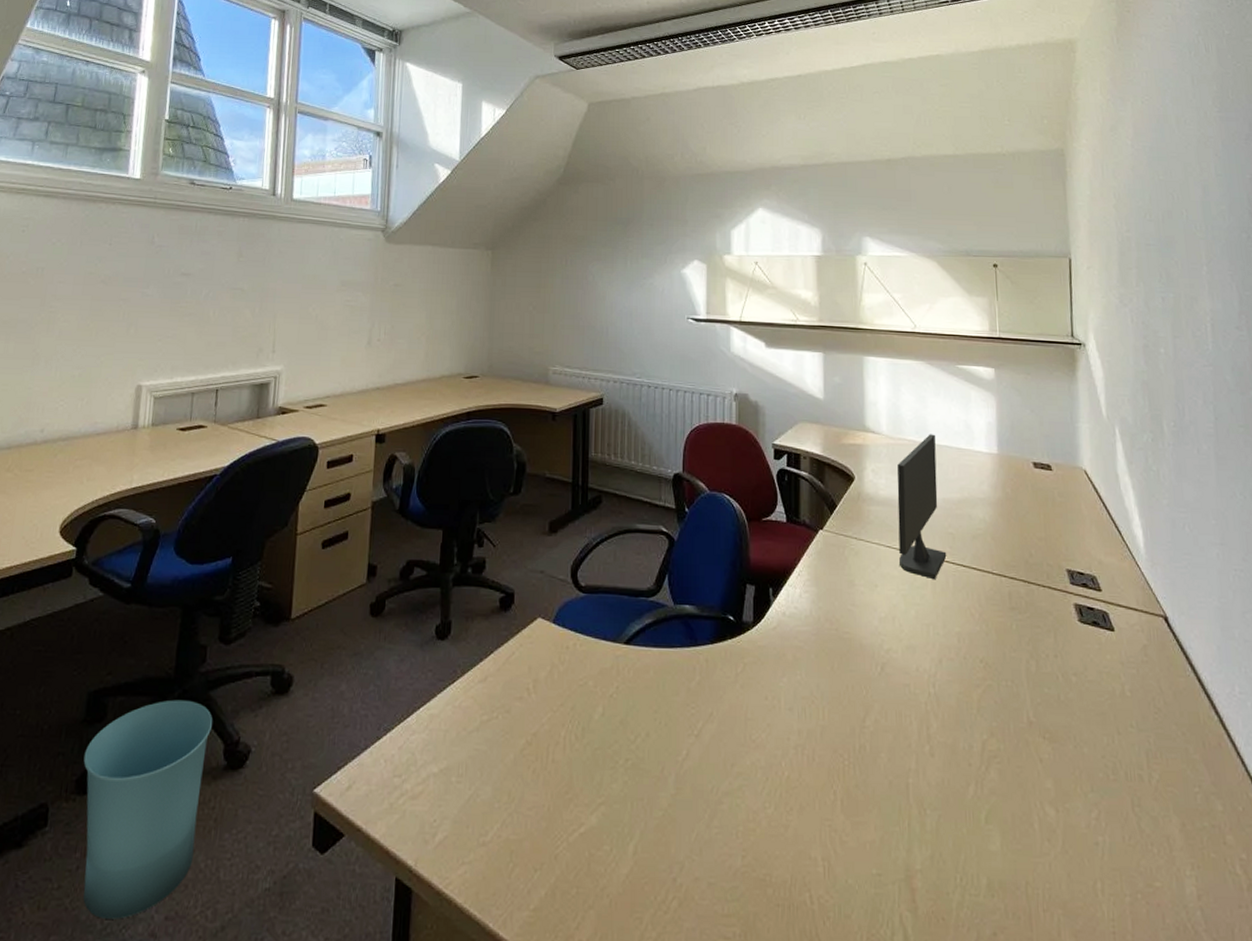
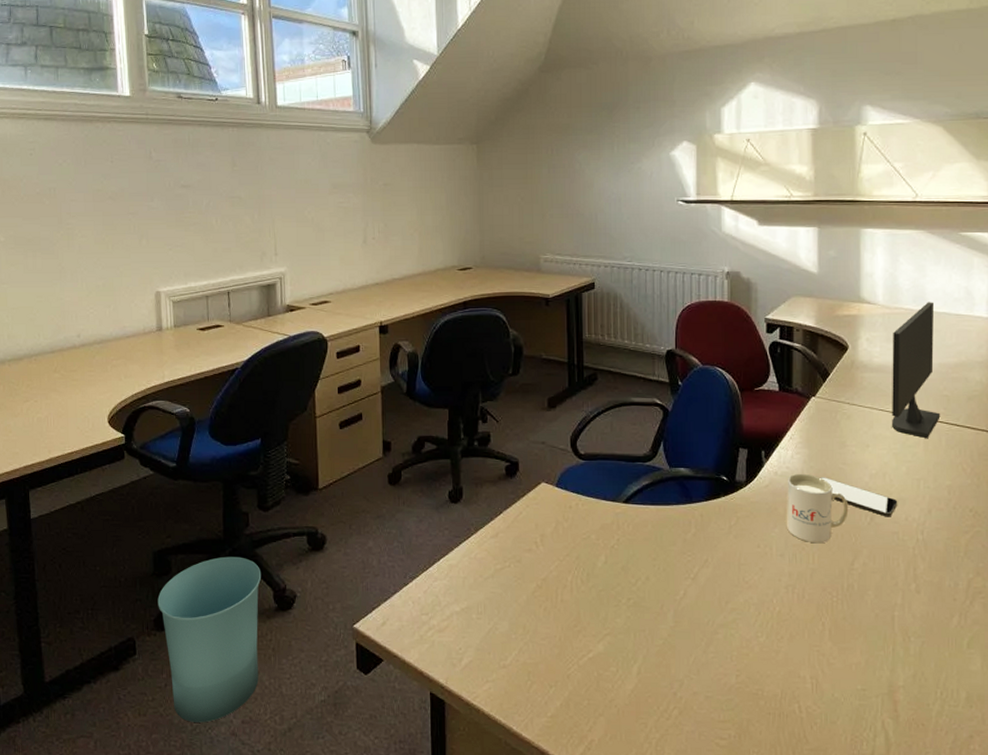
mug: none [794,614,859,696] -> present [786,473,849,544]
phone: none [828,619,908,667] -> present [819,477,898,517]

